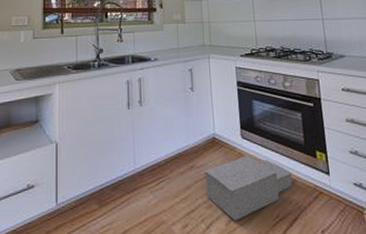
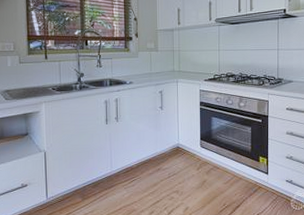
step stool: present [204,156,292,221] -> none [169,161,239,209]

